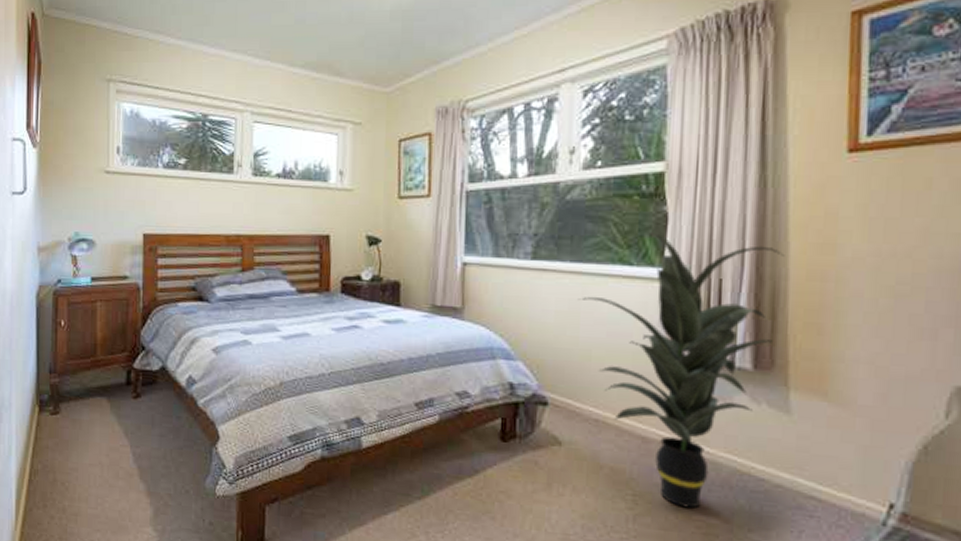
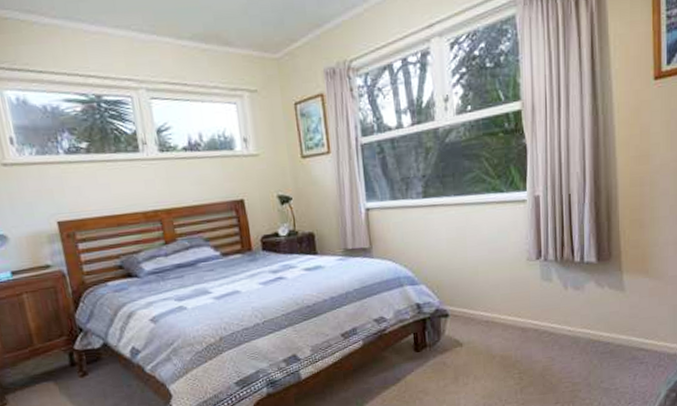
indoor plant: present [578,233,785,509] -> none [463,162,614,375]

